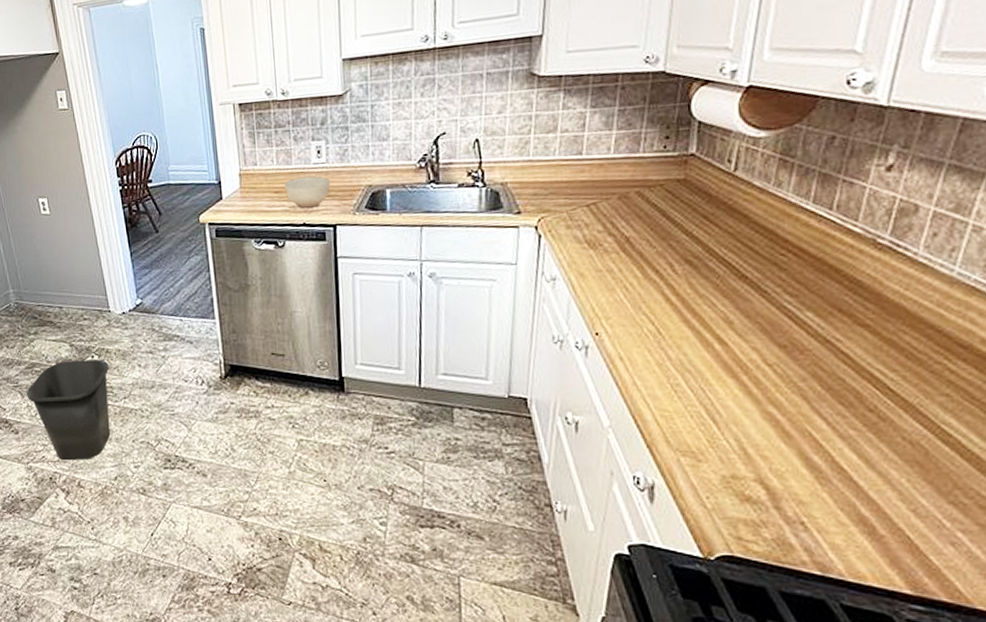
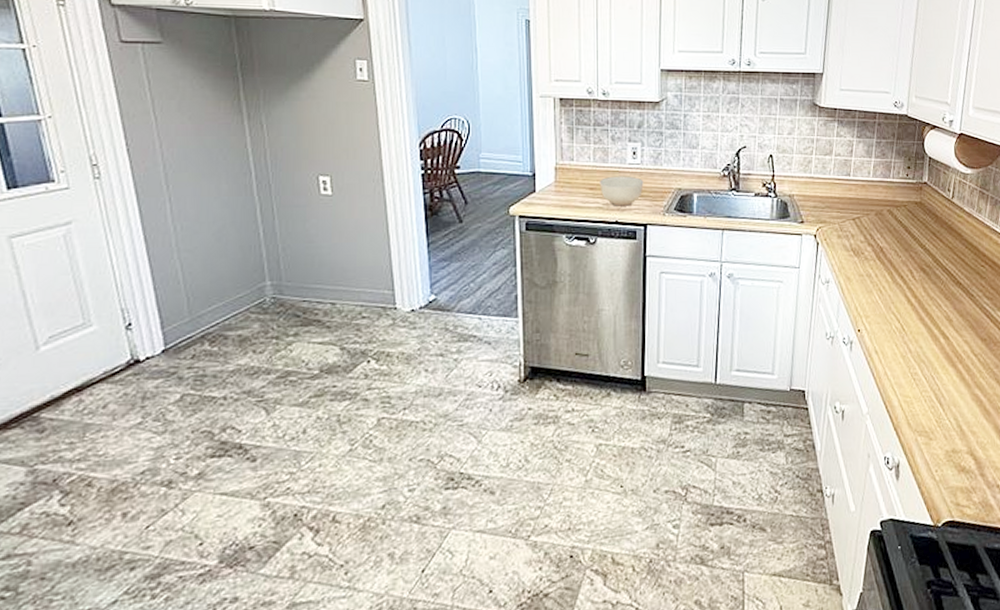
waste bin: present [26,359,111,460] -> none [274,364,389,490]

